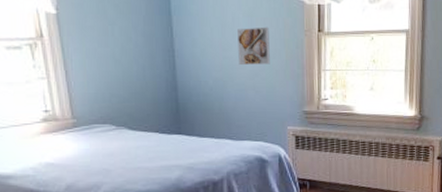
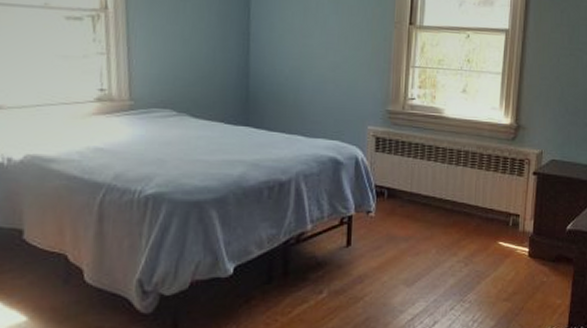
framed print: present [237,27,270,65] -> none [319,15,356,56]

